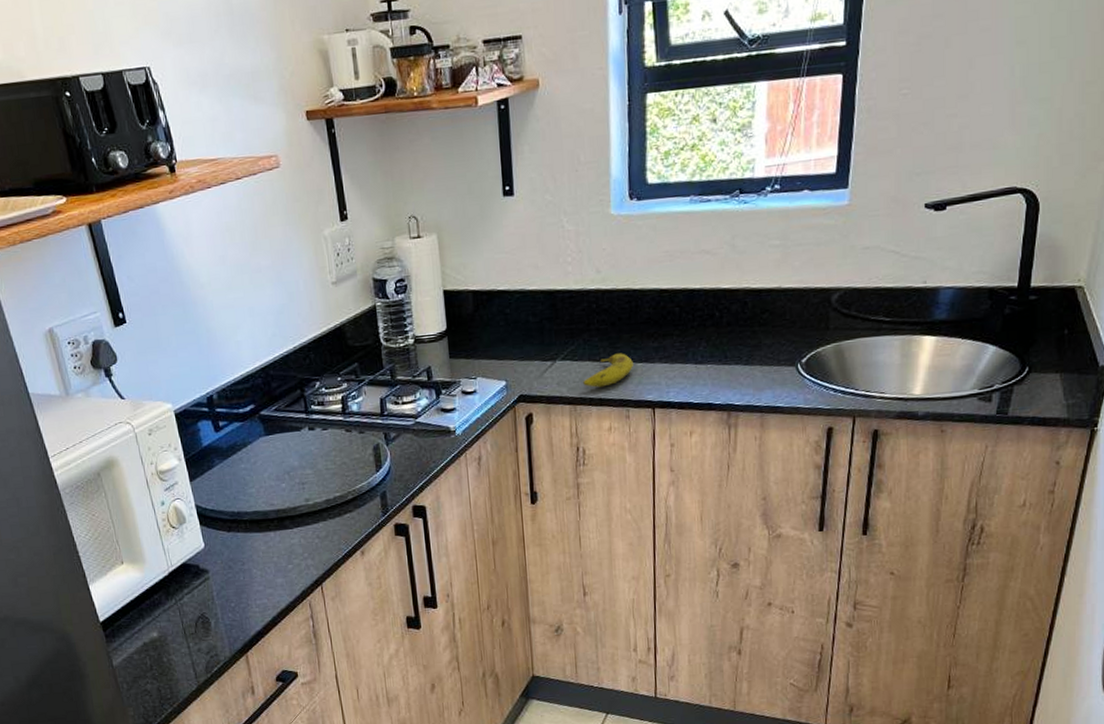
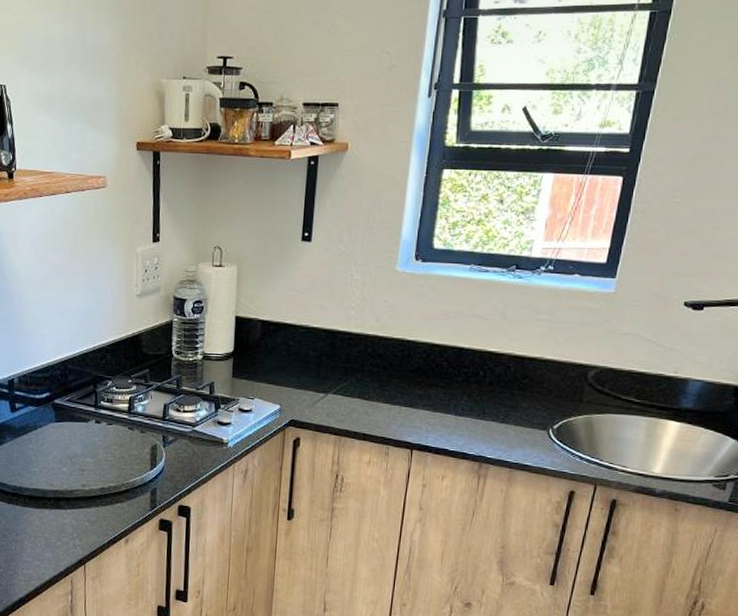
fruit: present [583,353,634,388] -> none [350,395,400,424]

